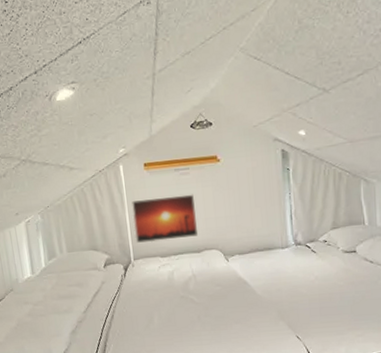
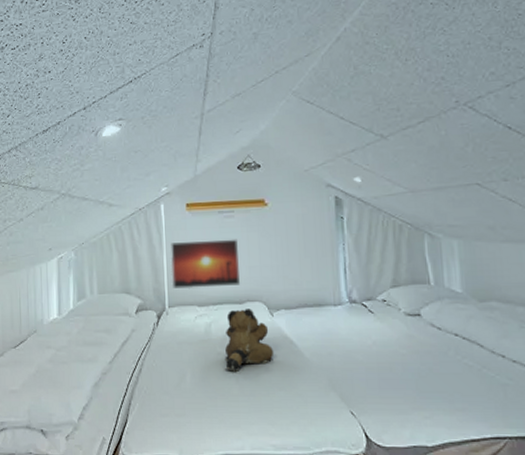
teddy bear: none [187,256,231,311] -> present [224,309,275,372]

